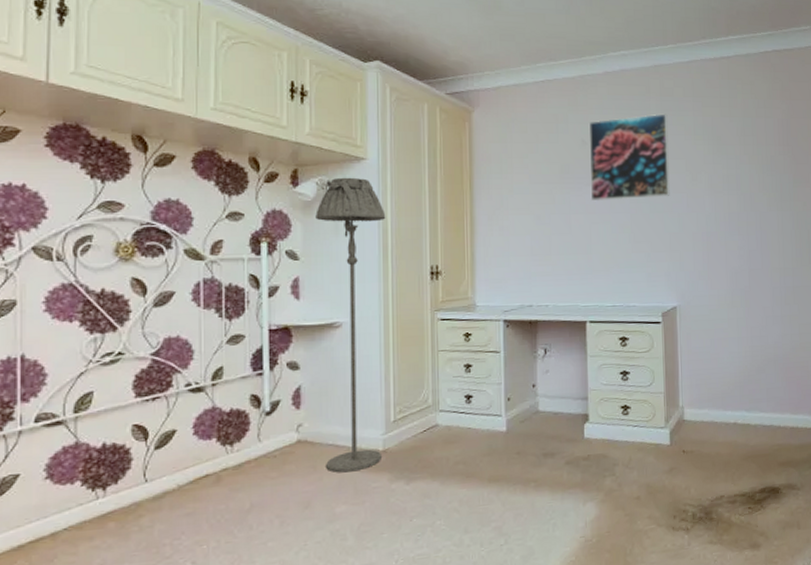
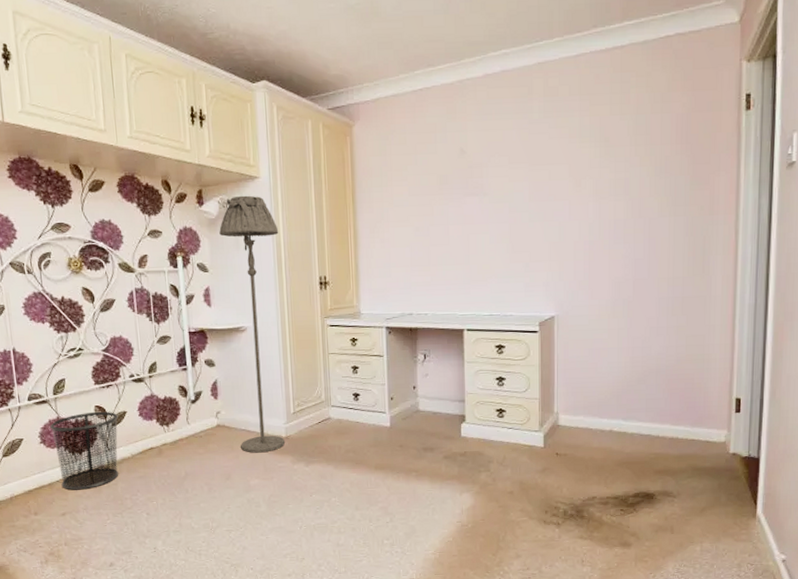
waste bin: none [63,431,164,540] -> present [50,411,119,490]
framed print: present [588,113,670,202] -> none [467,116,551,212]

